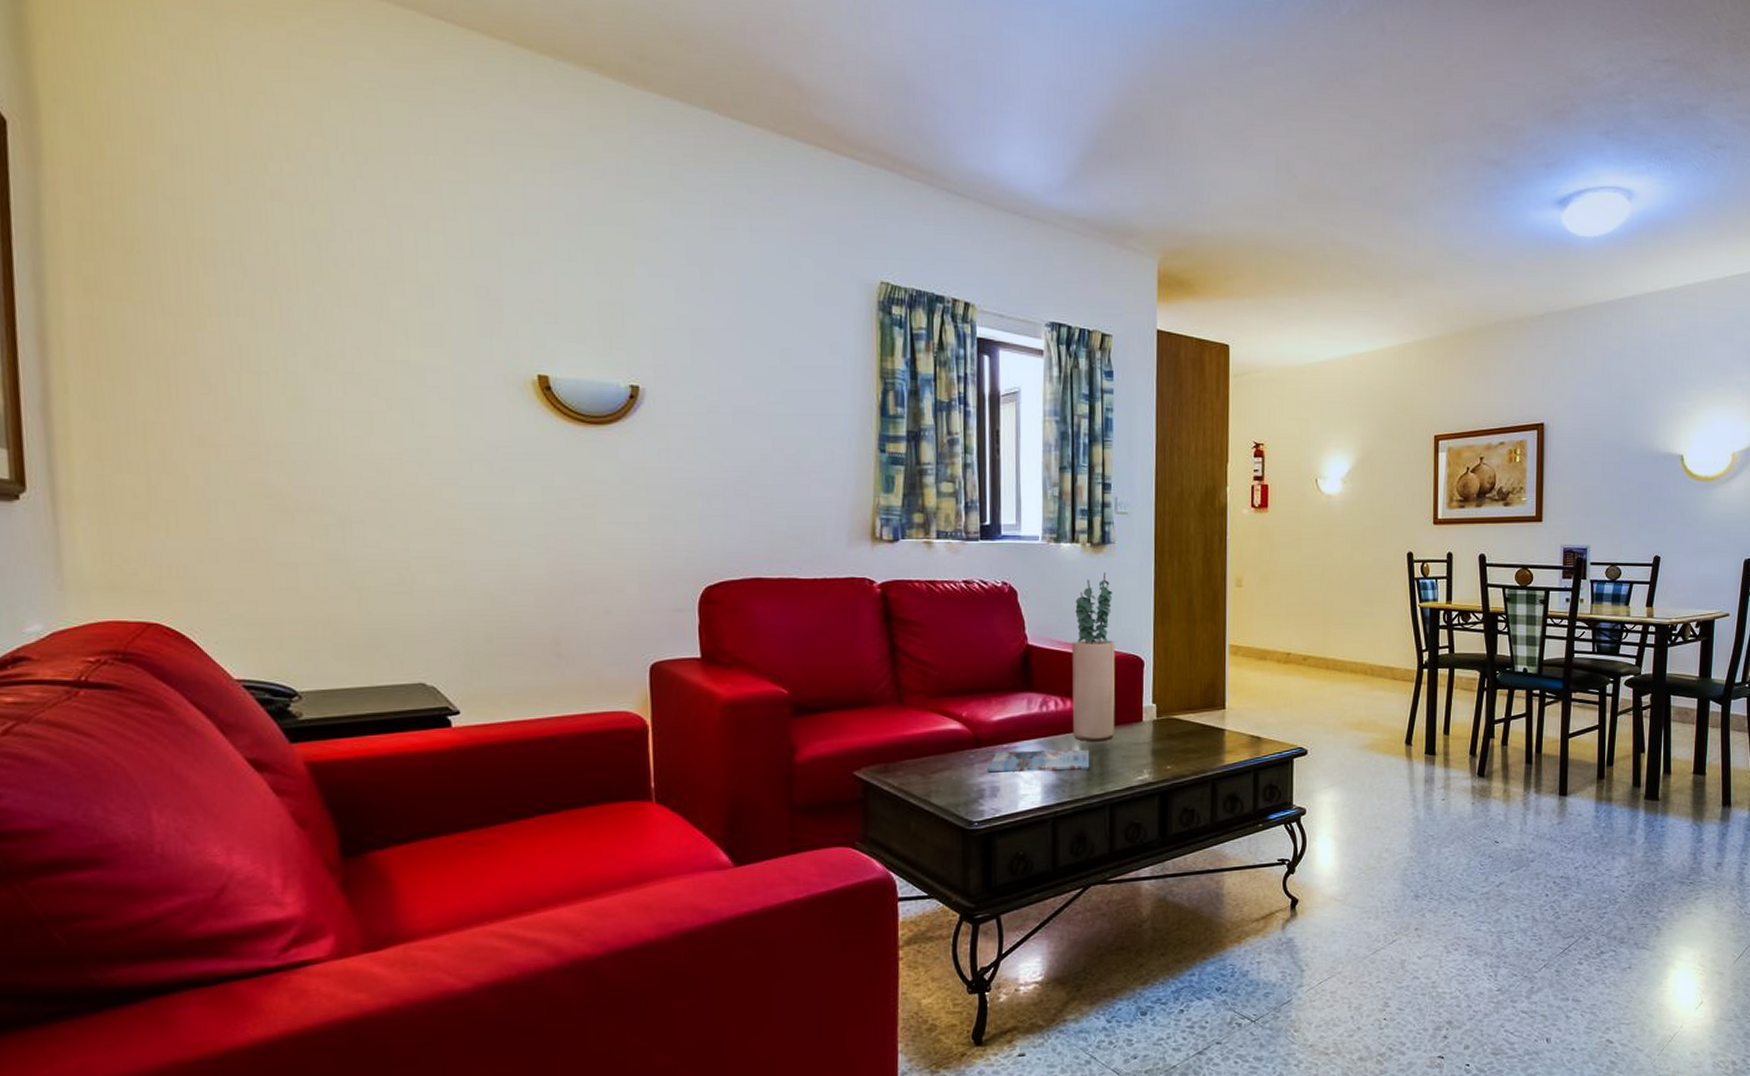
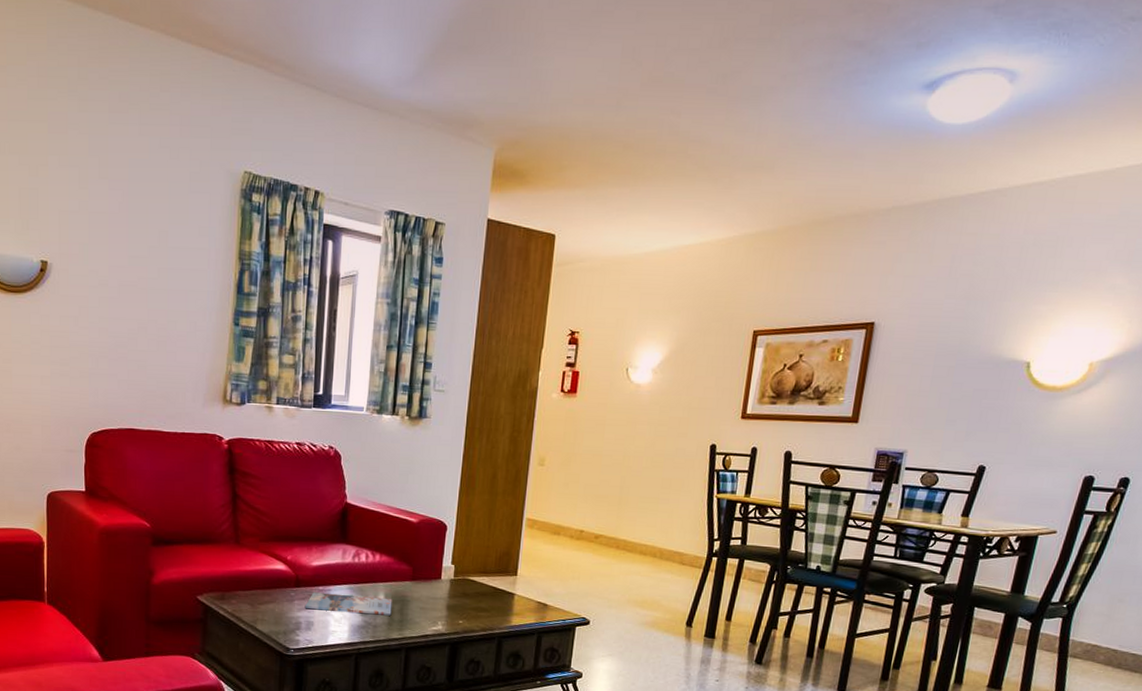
vase: present [1072,572,1116,742] -> none [379,443,425,593]

